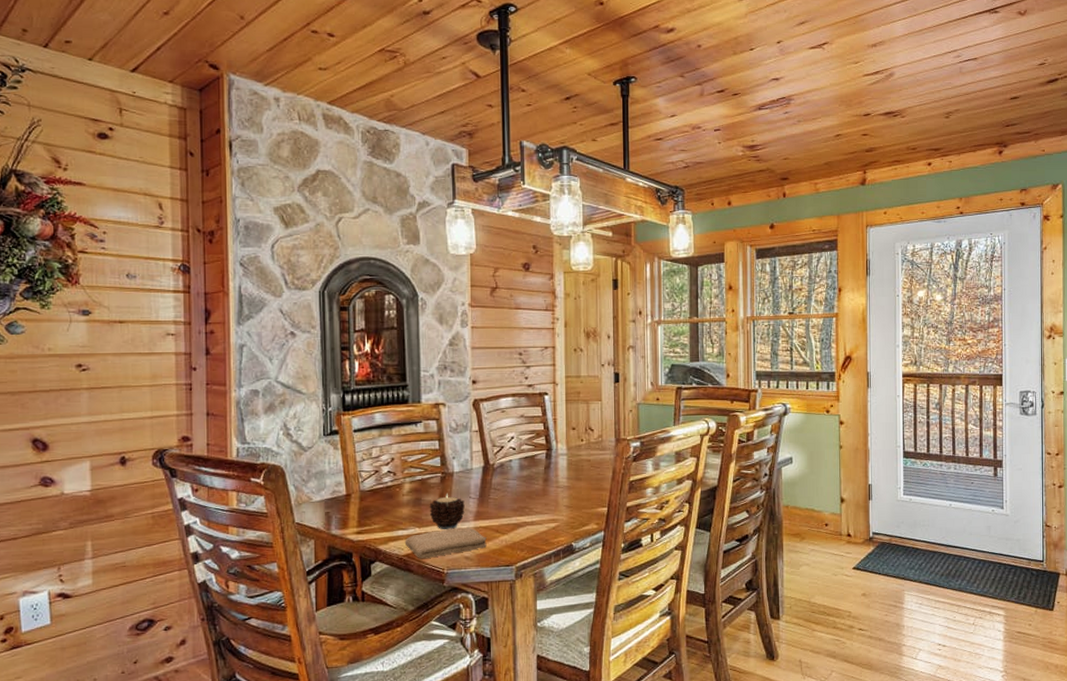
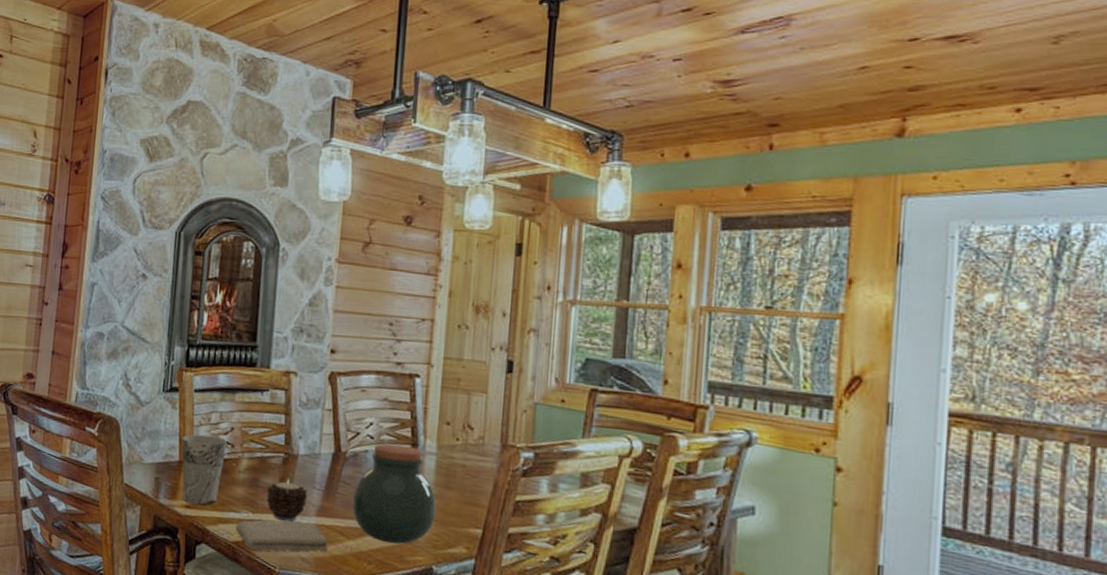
cup: none [347,468,389,530] -> present [182,434,227,505]
jar: none [503,451,570,532] -> present [352,443,436,545]

